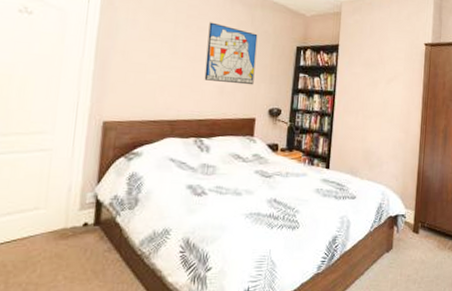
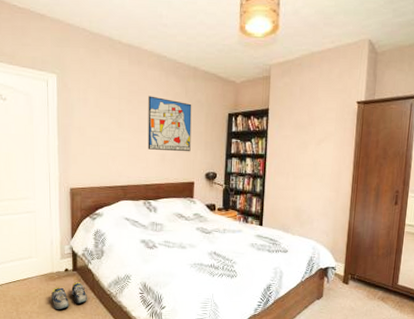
shoe: none [59,240,111,278] -> present [51,282,88,309]

